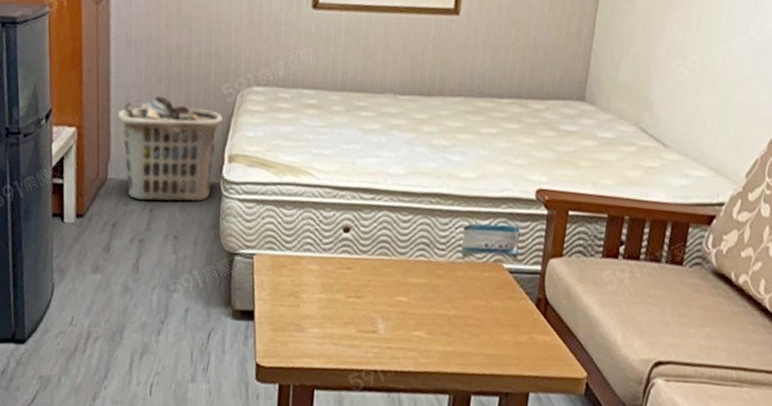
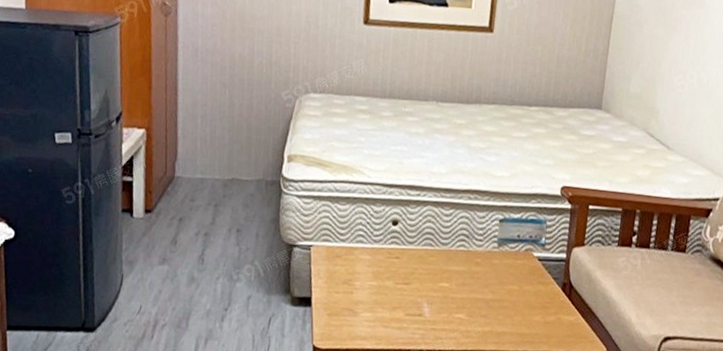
clothes hamper: present [117,96,224,202] -> none [184,101,283,198]

